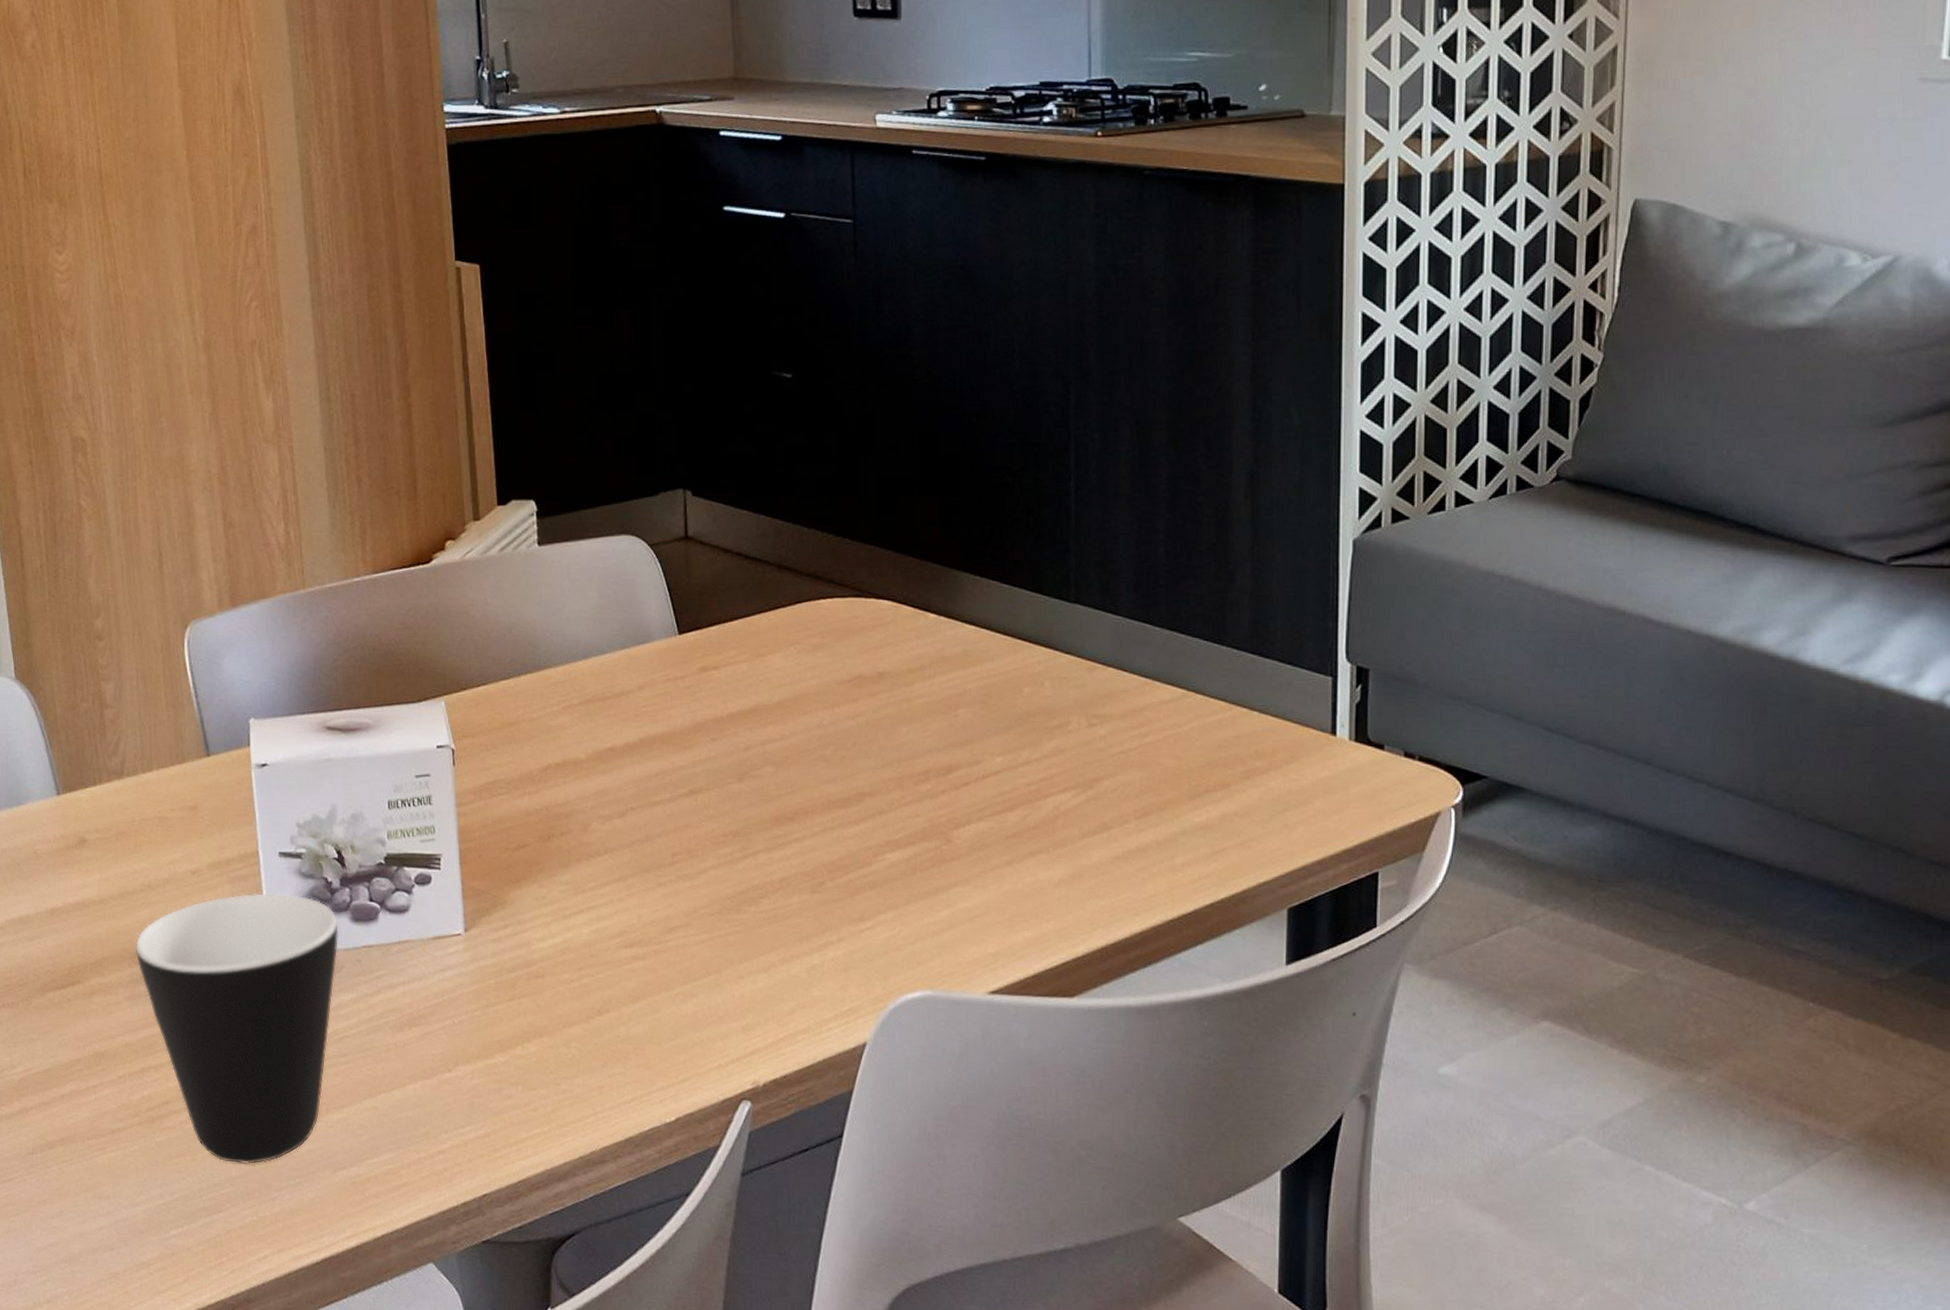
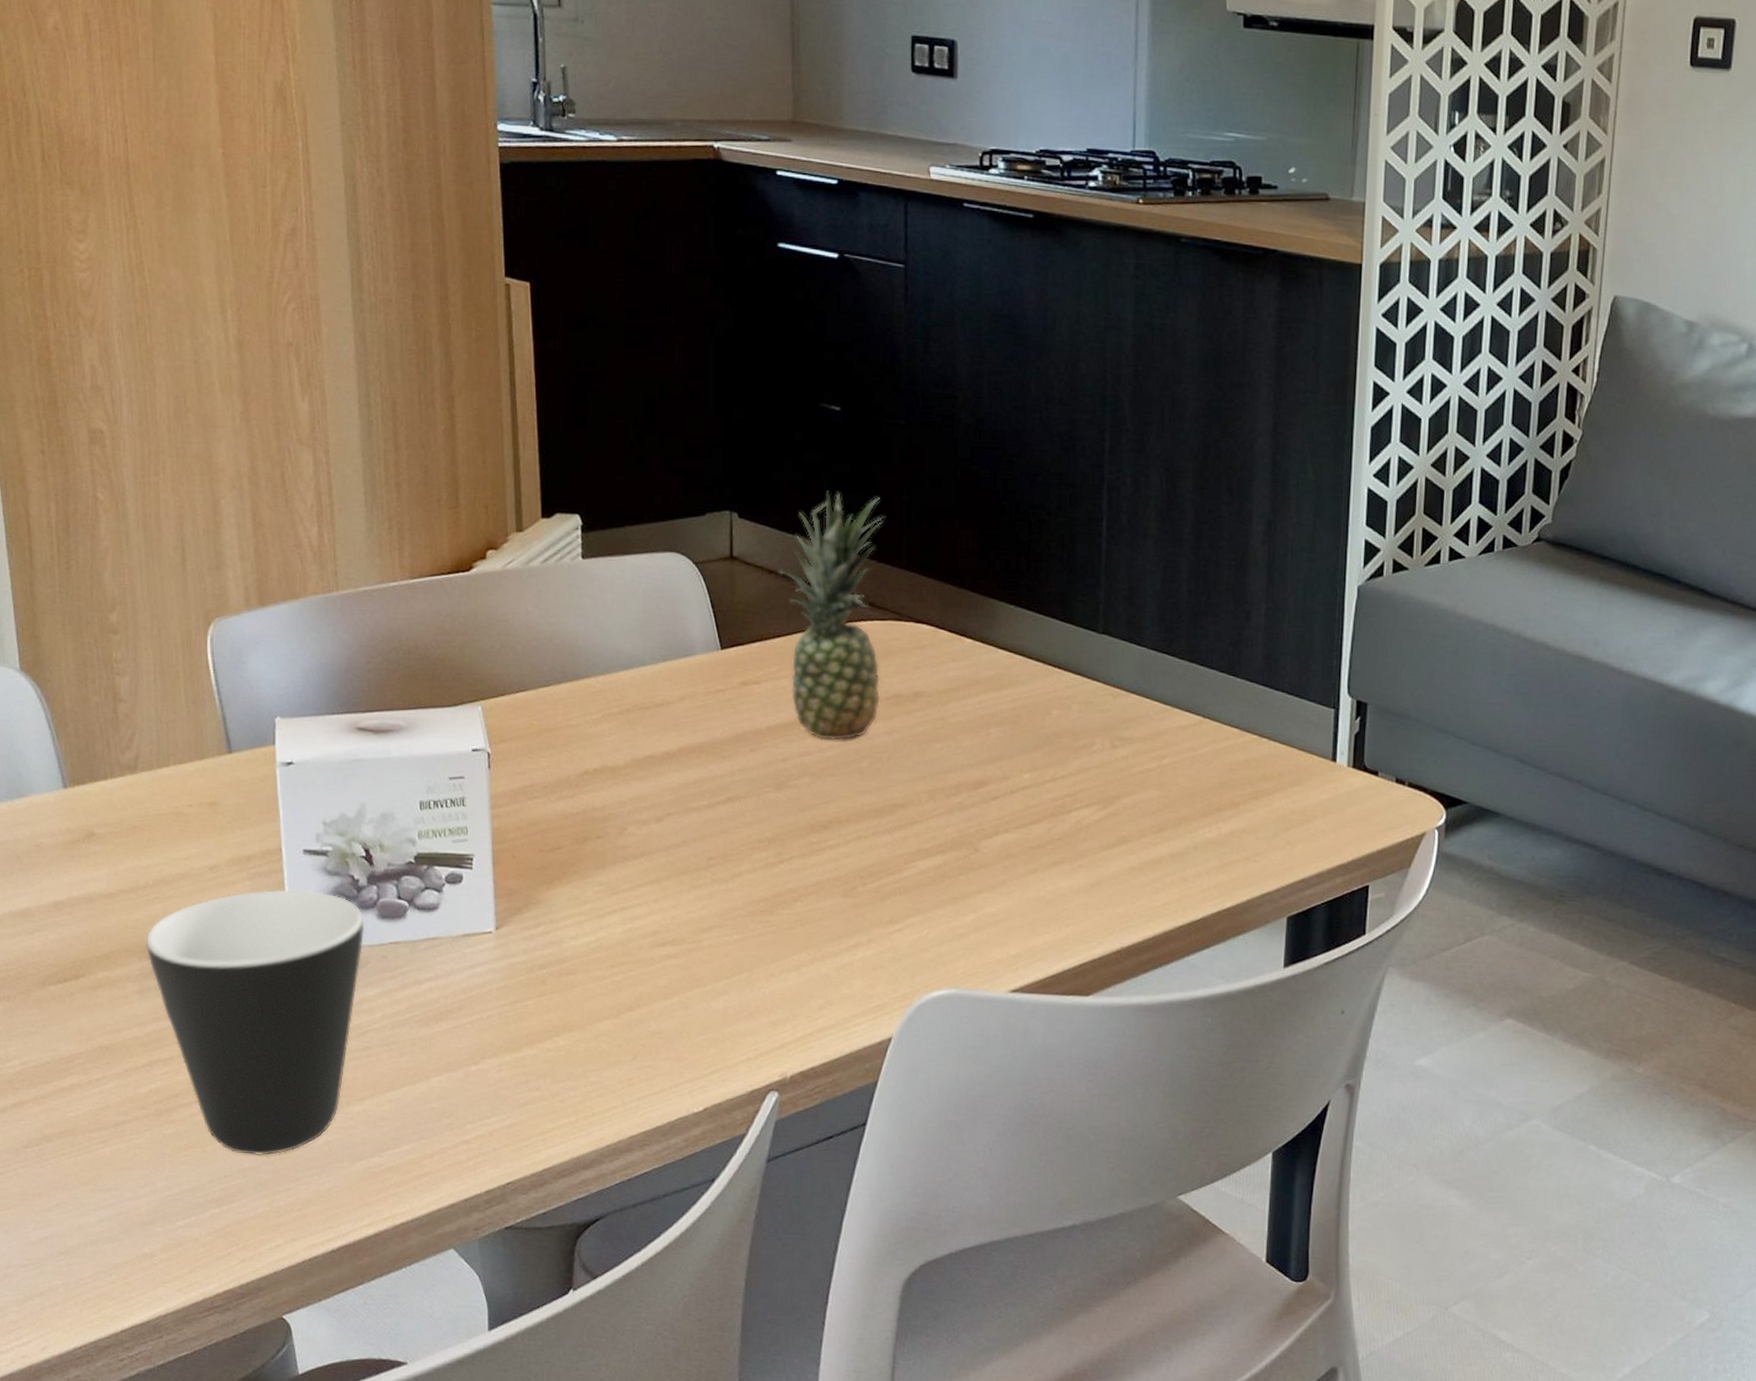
fruit: none [736,463,842,726] -> present [780,491,884,740]

